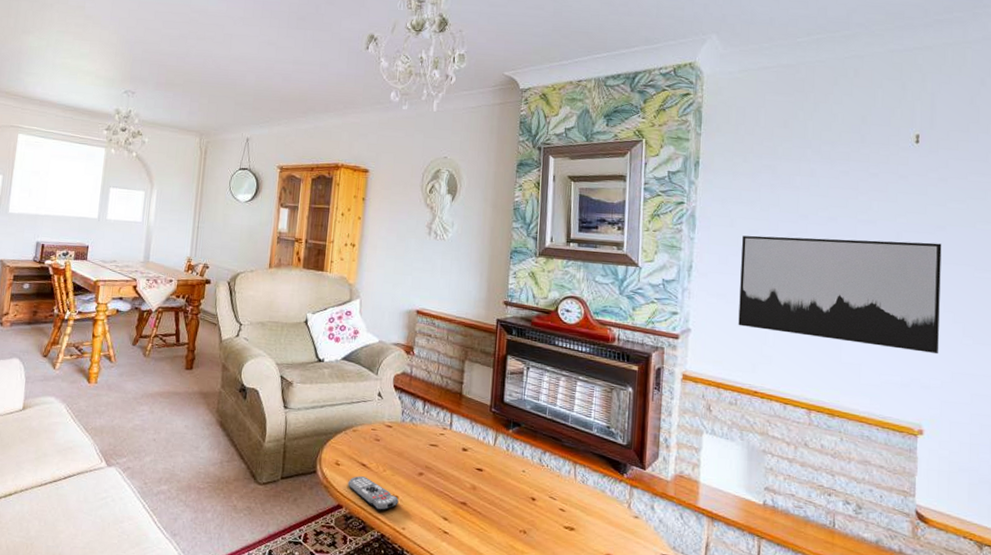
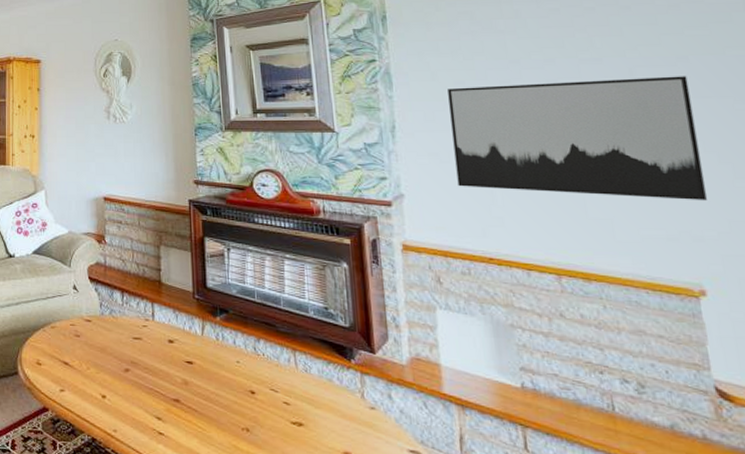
remote control: present [348,476,399,511] -> none [51,375,107,413]

